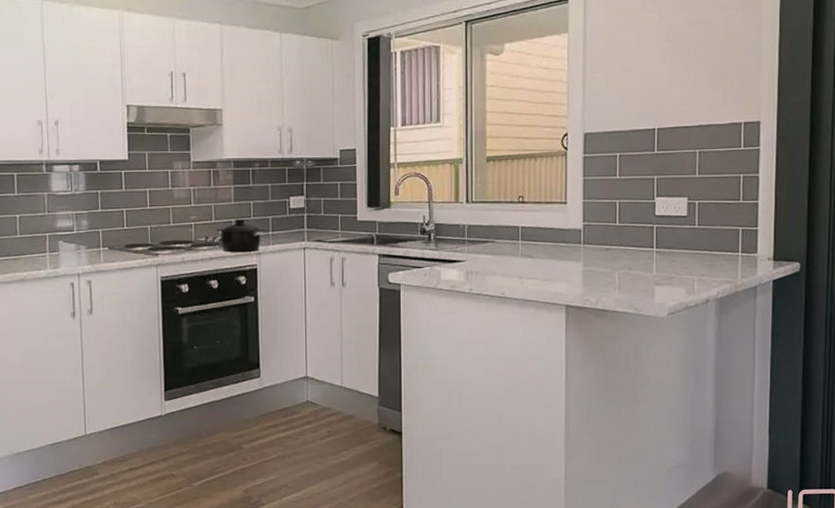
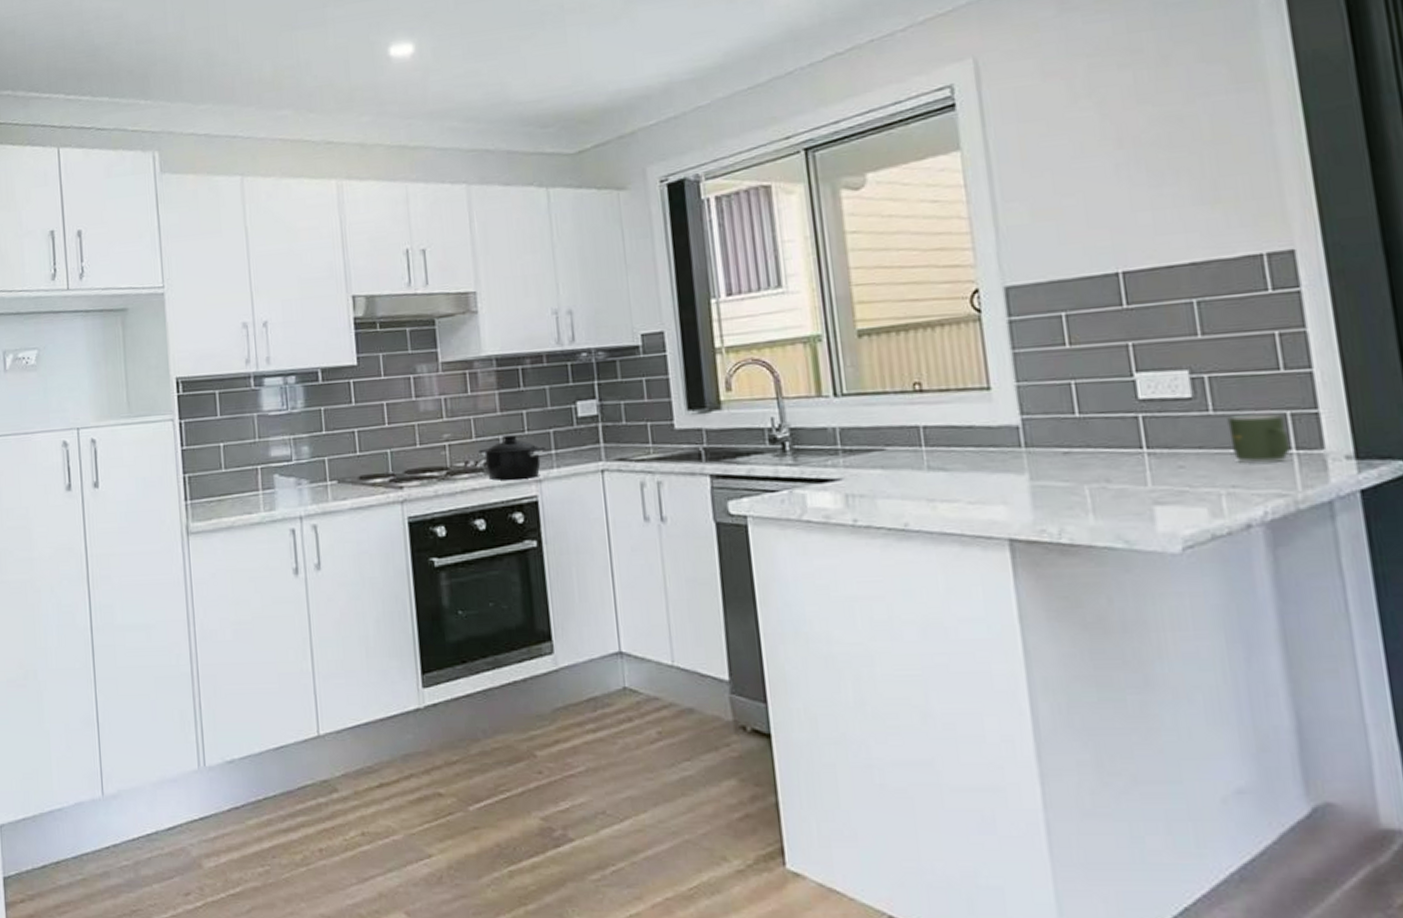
mug: none [705,229,738,261] -> present [1227,414,1290,463]

